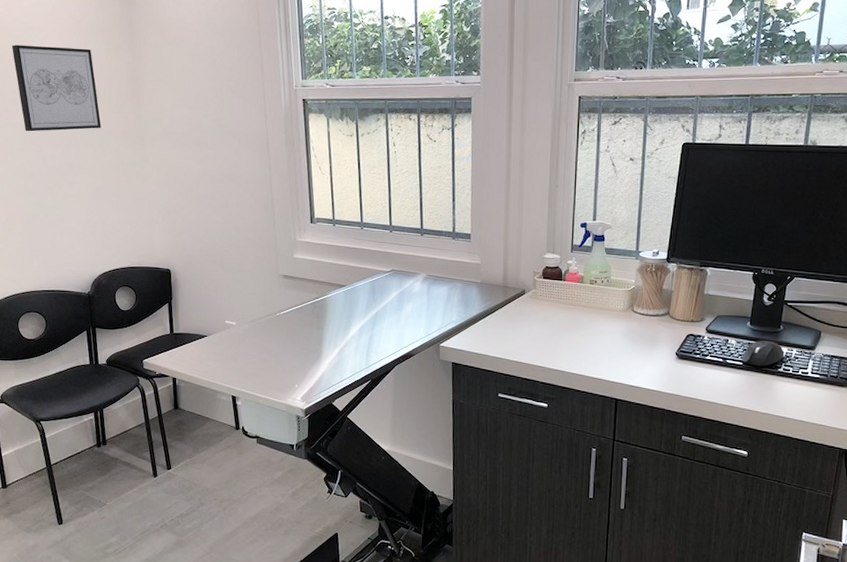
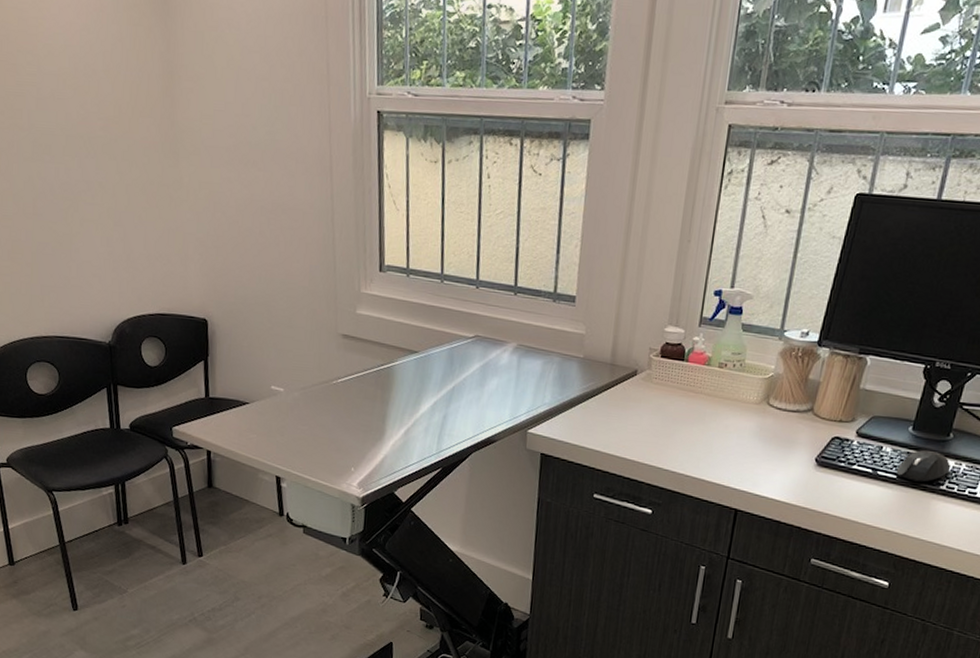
wall art: present [12,45,101,132] -> none [17,21,127,137]

